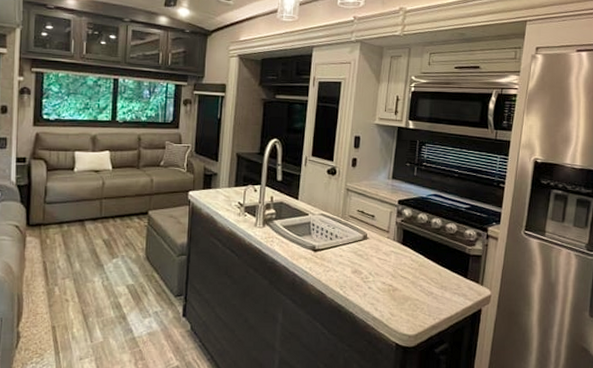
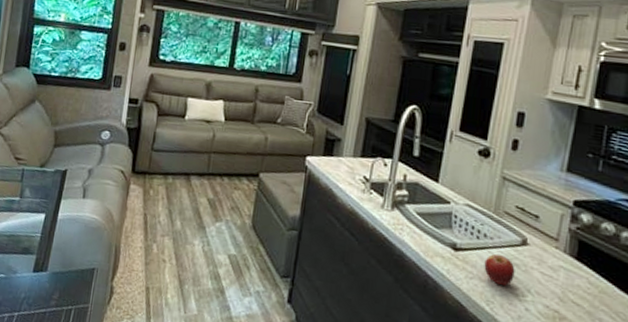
fruit: none [337,249,360,272] -> present [484,254,515,285]

